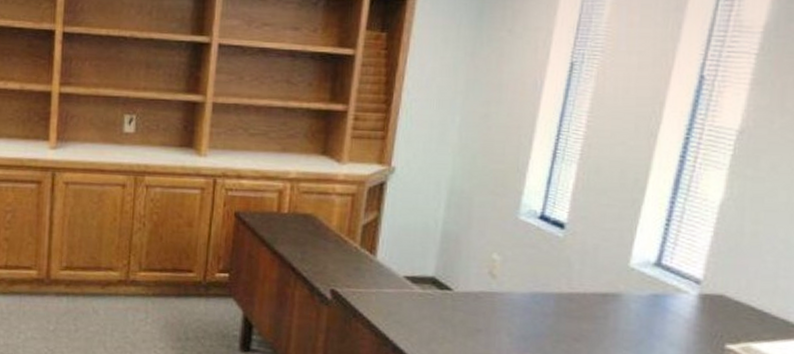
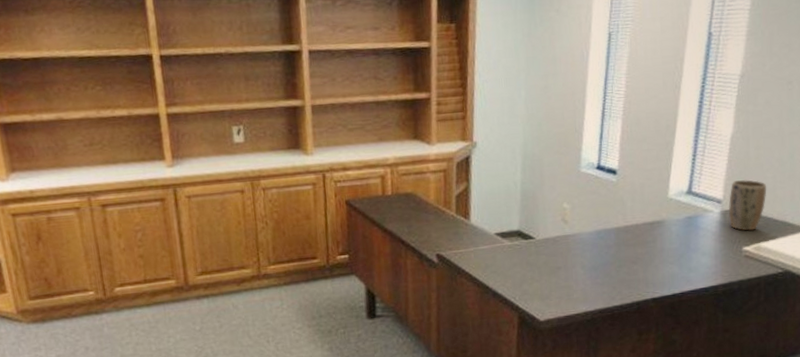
plant pot: none [709,259,766,325] -> present [728,180,767,231]

